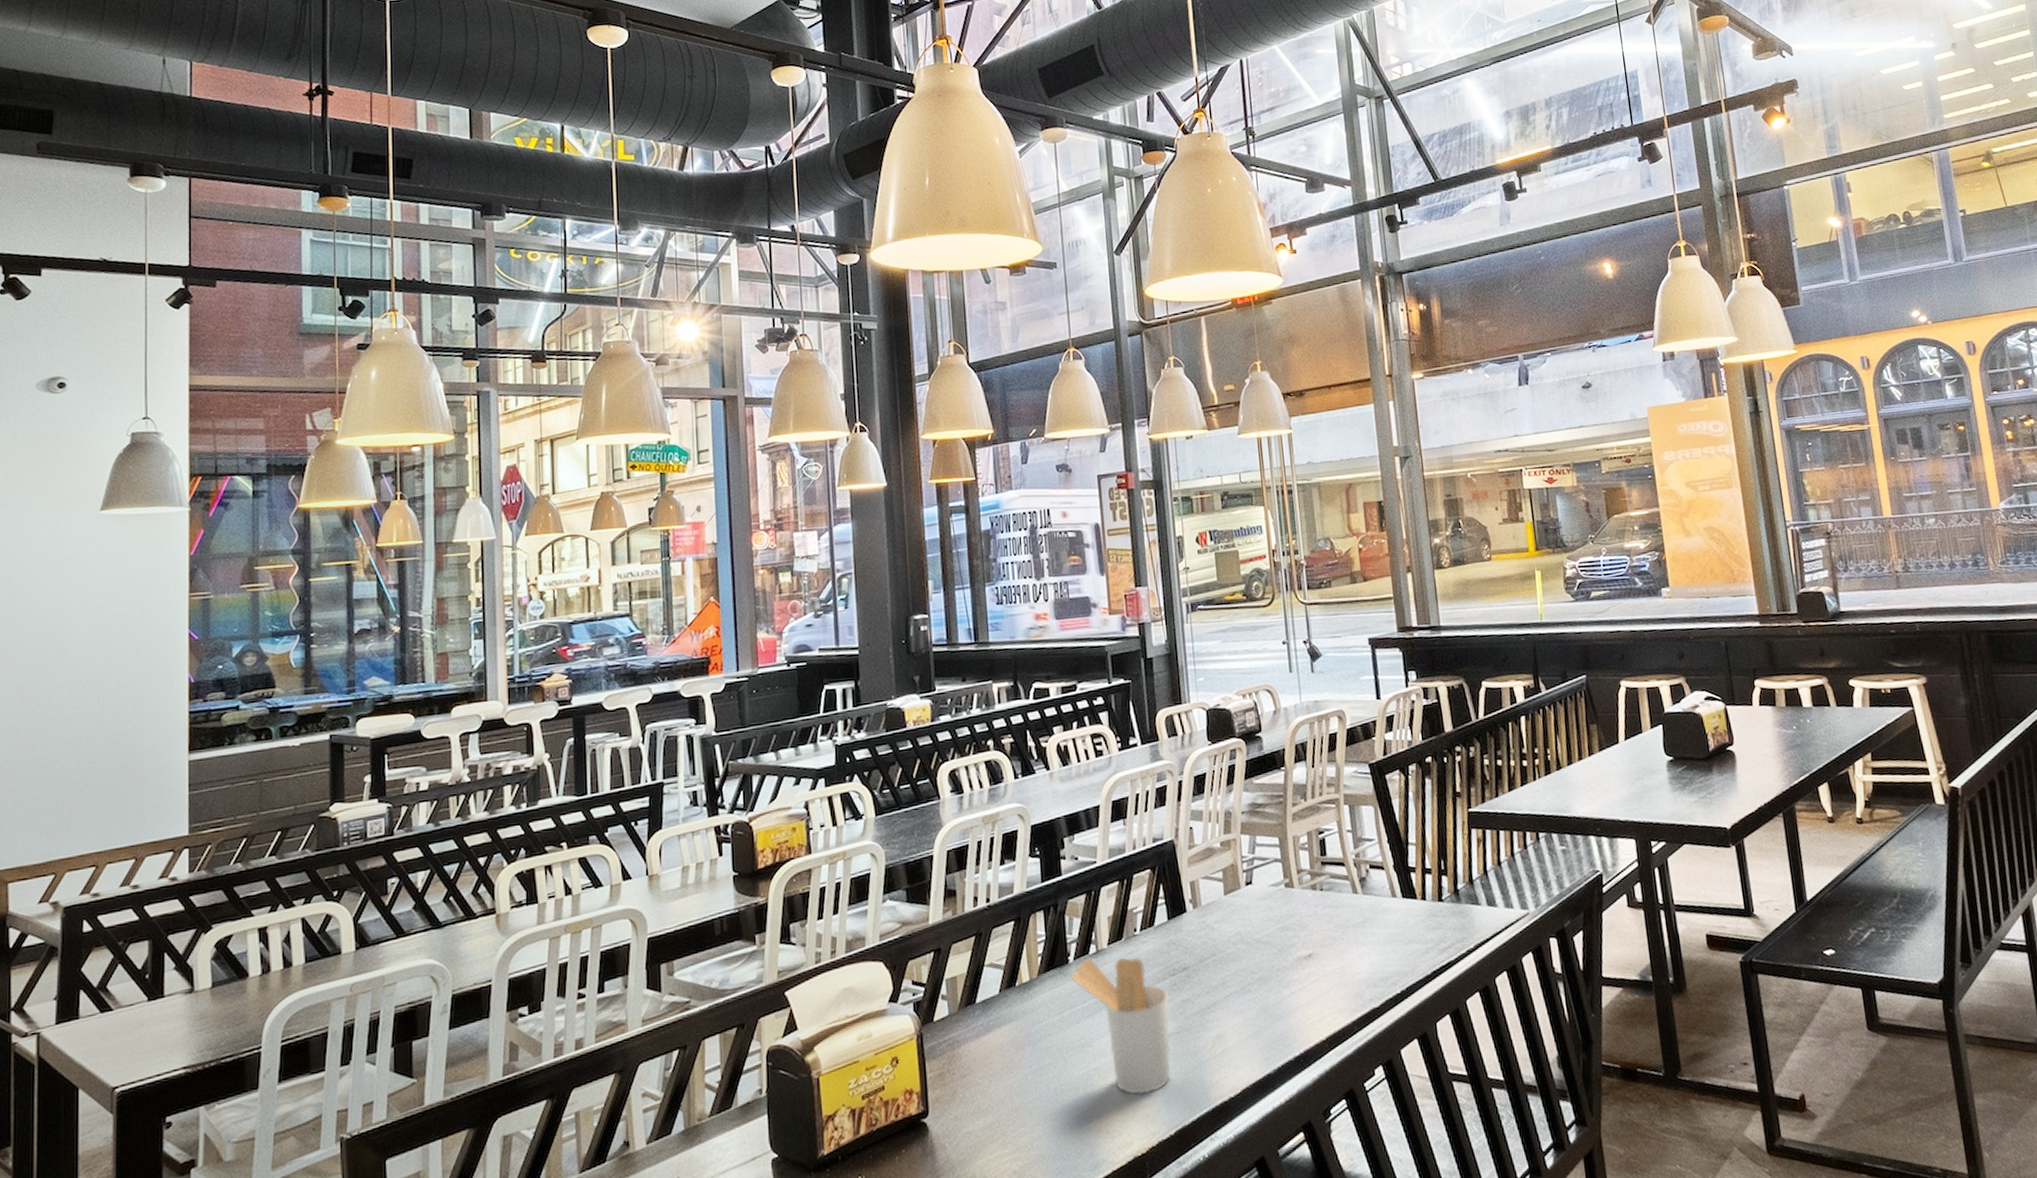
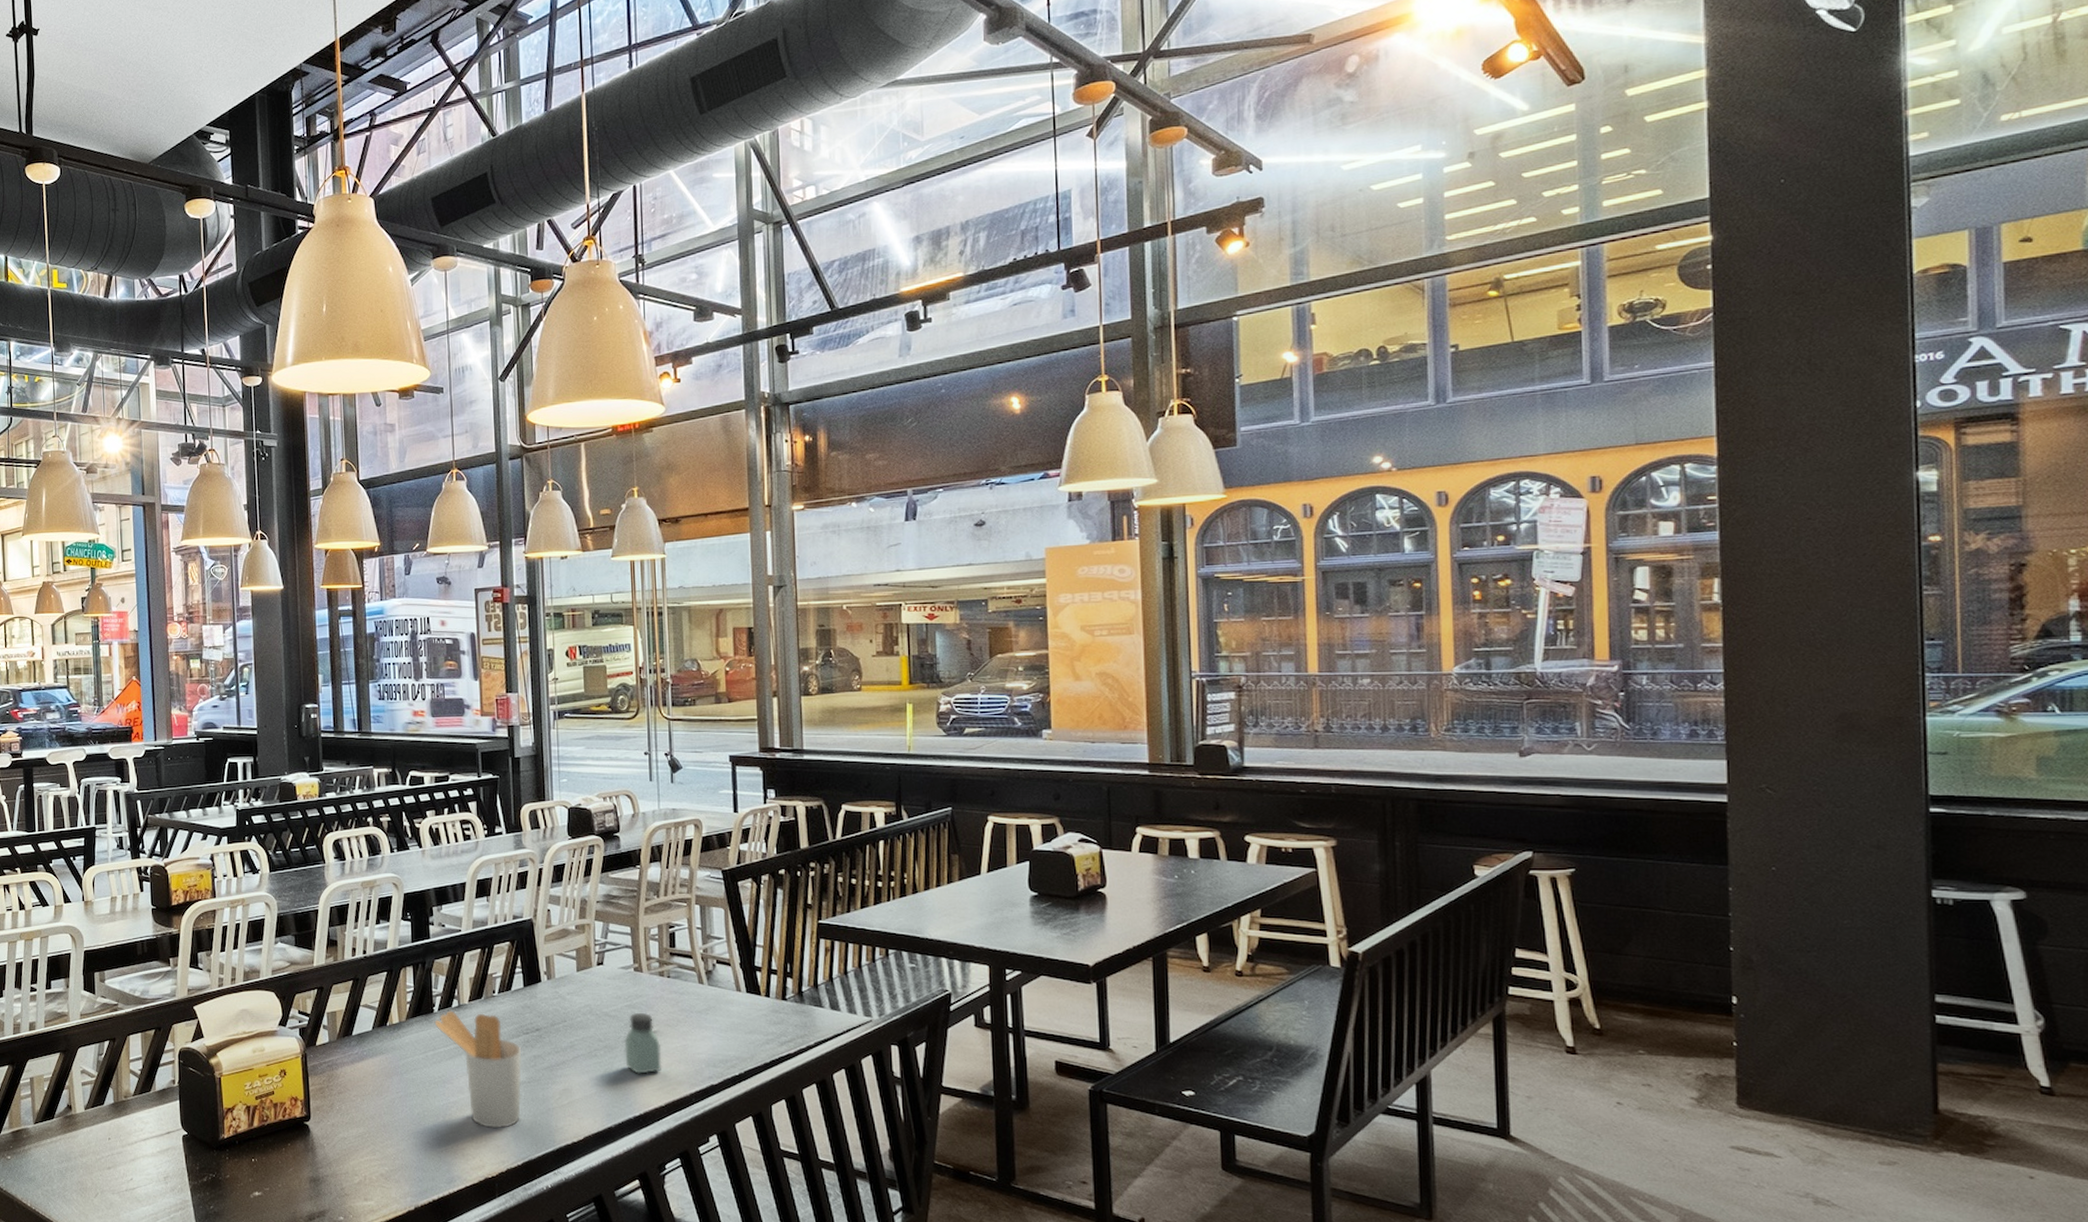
saltshaker: none [1279,933,1320,1006] -> present [624,1012,661,1074]

